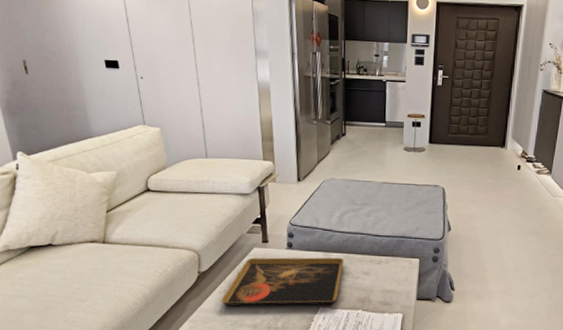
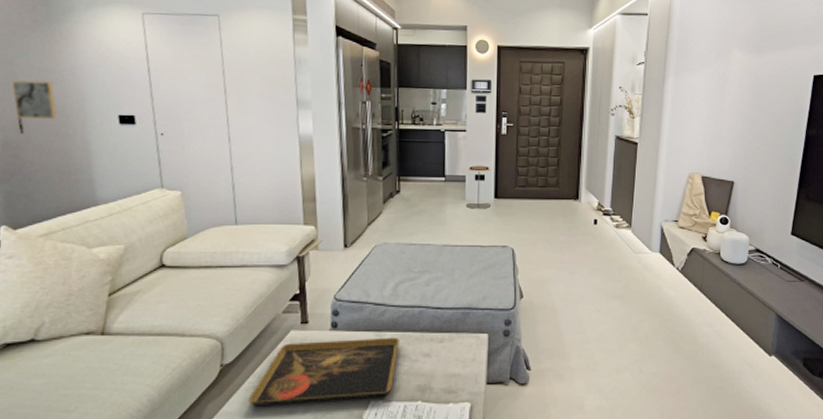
wall art: none [15,27,55,62] -> present [11,80,58,120]

